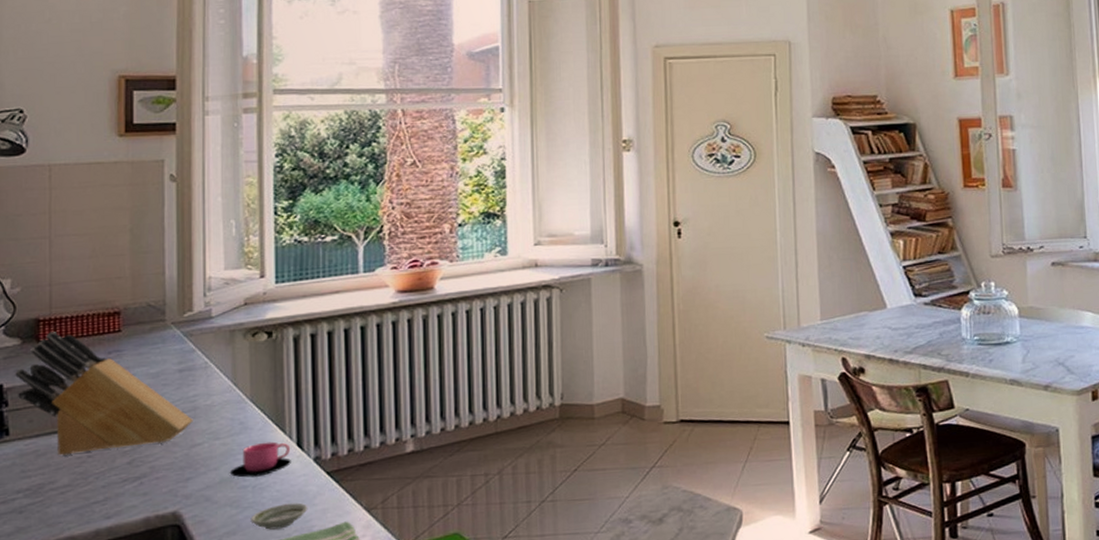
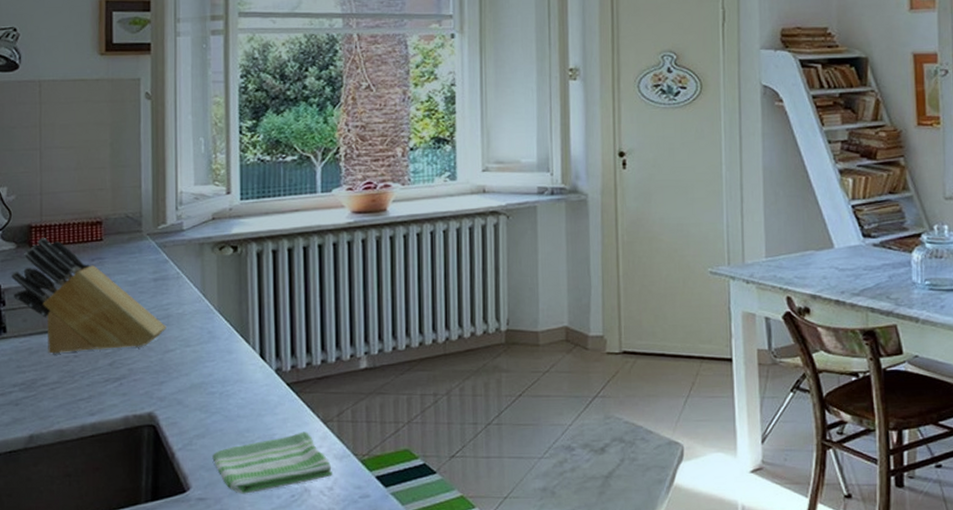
cup: present [229,441,291,478] -> none [199,351,255,384]
saucer: present [250,502,308,530] -> none [218,411,270,435]

